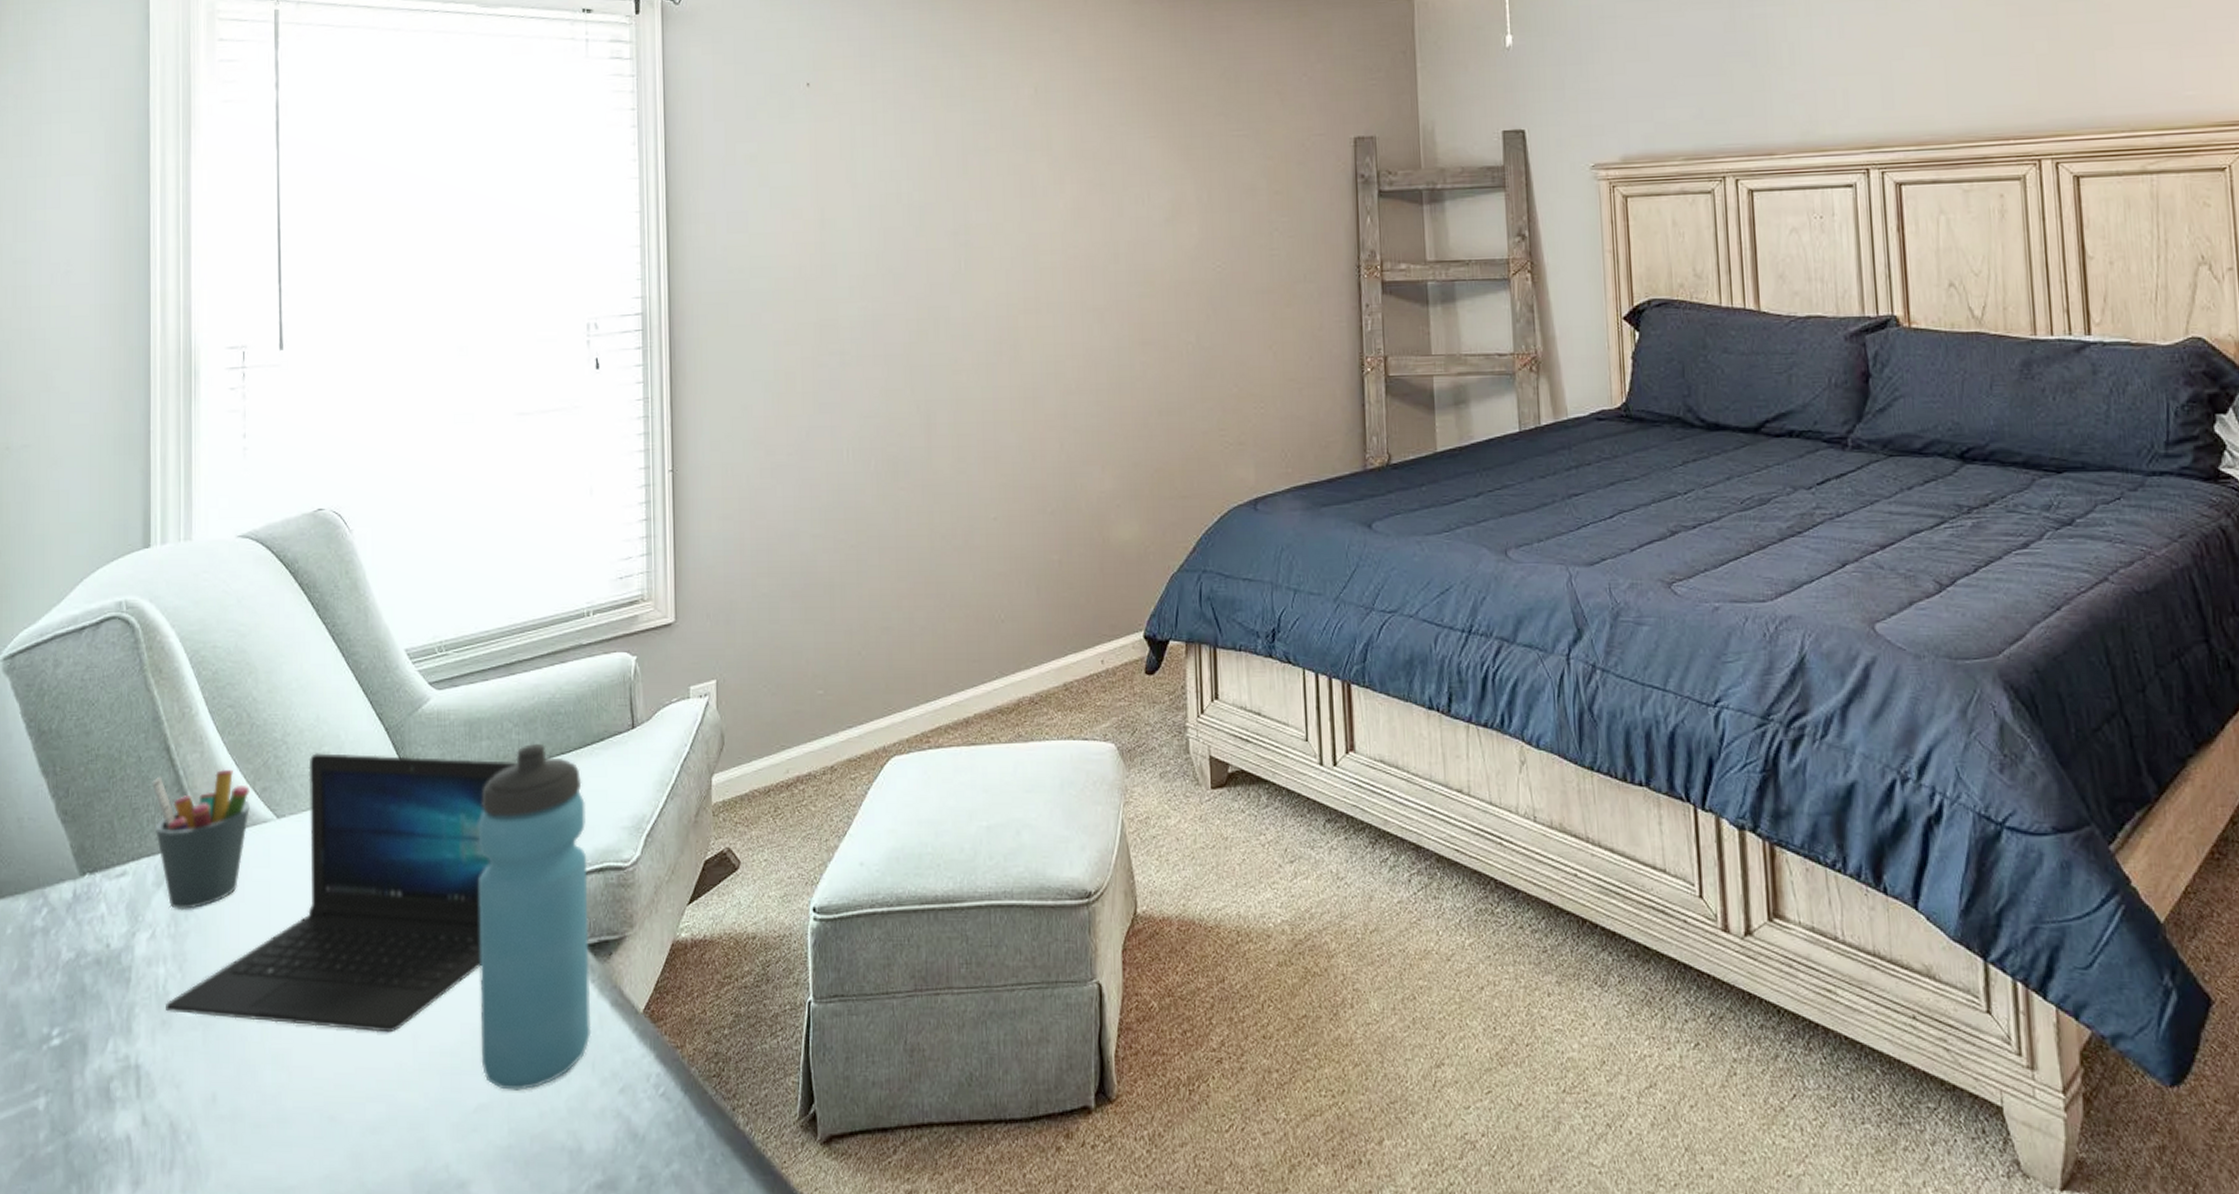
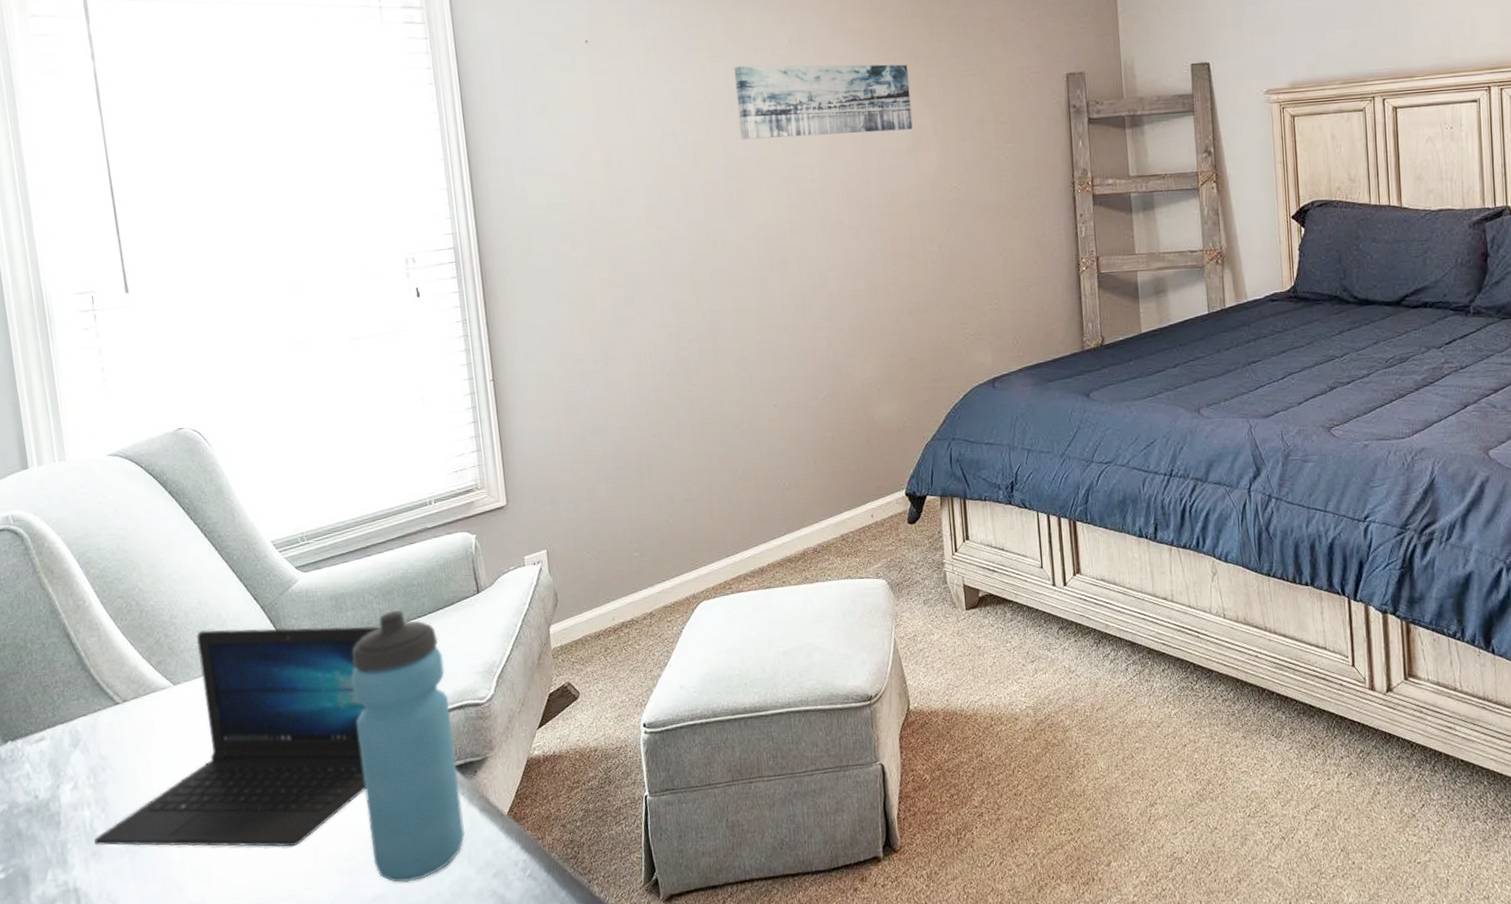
pen holder: present [152,769,250,911] -> none [57,648,149,765]
wall art: none [971,116,1172,202] -> present [734,64,913,140]

